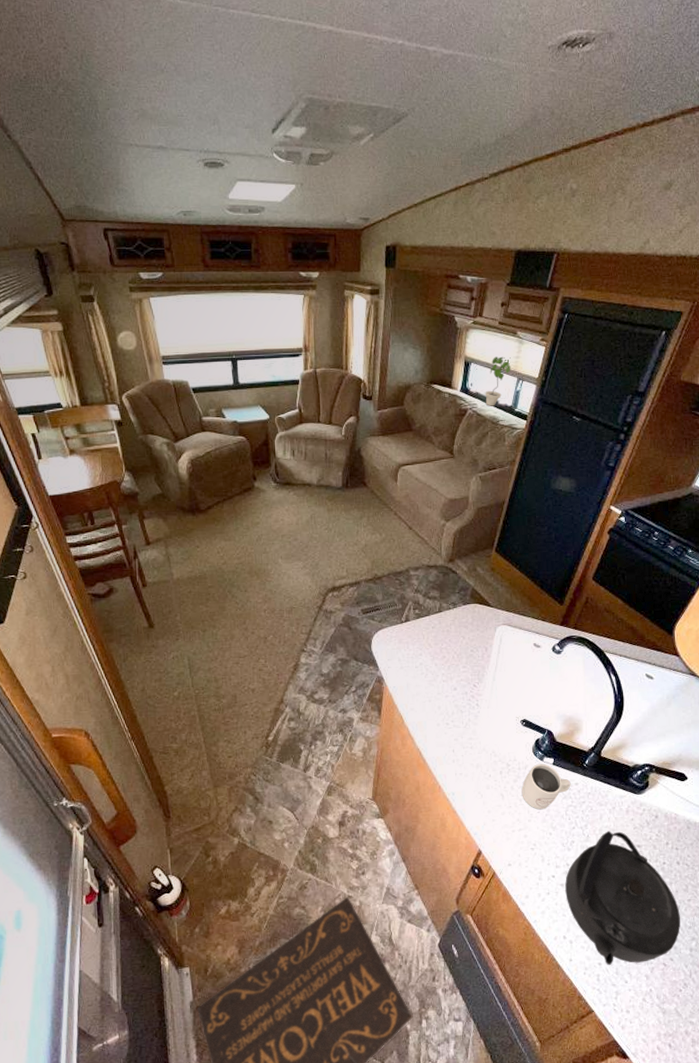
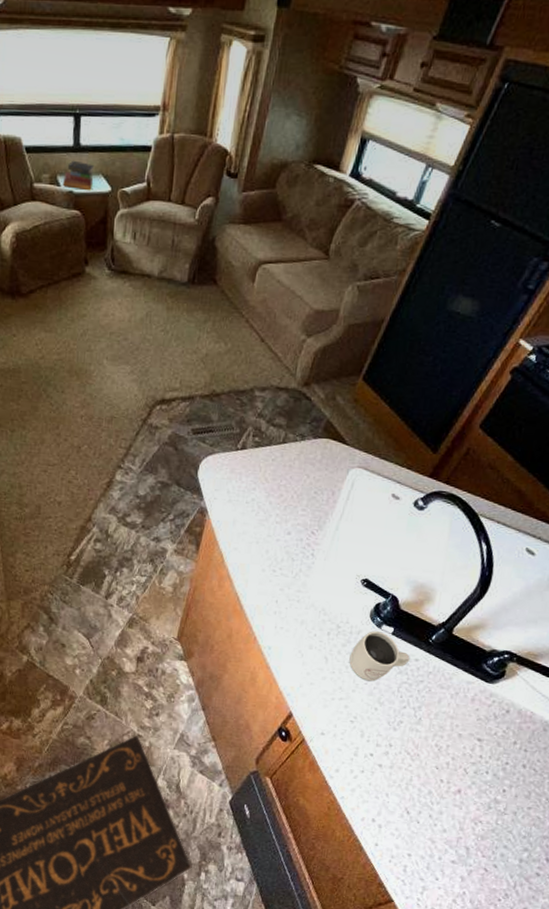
books: none [228,396,254,420] -> present [63,160,95,191]
potted plant: present [485,356,511,406] -> none [379,134,422,199]
kettle: present [565,831,680,965] -> none [382,717,516,863]

